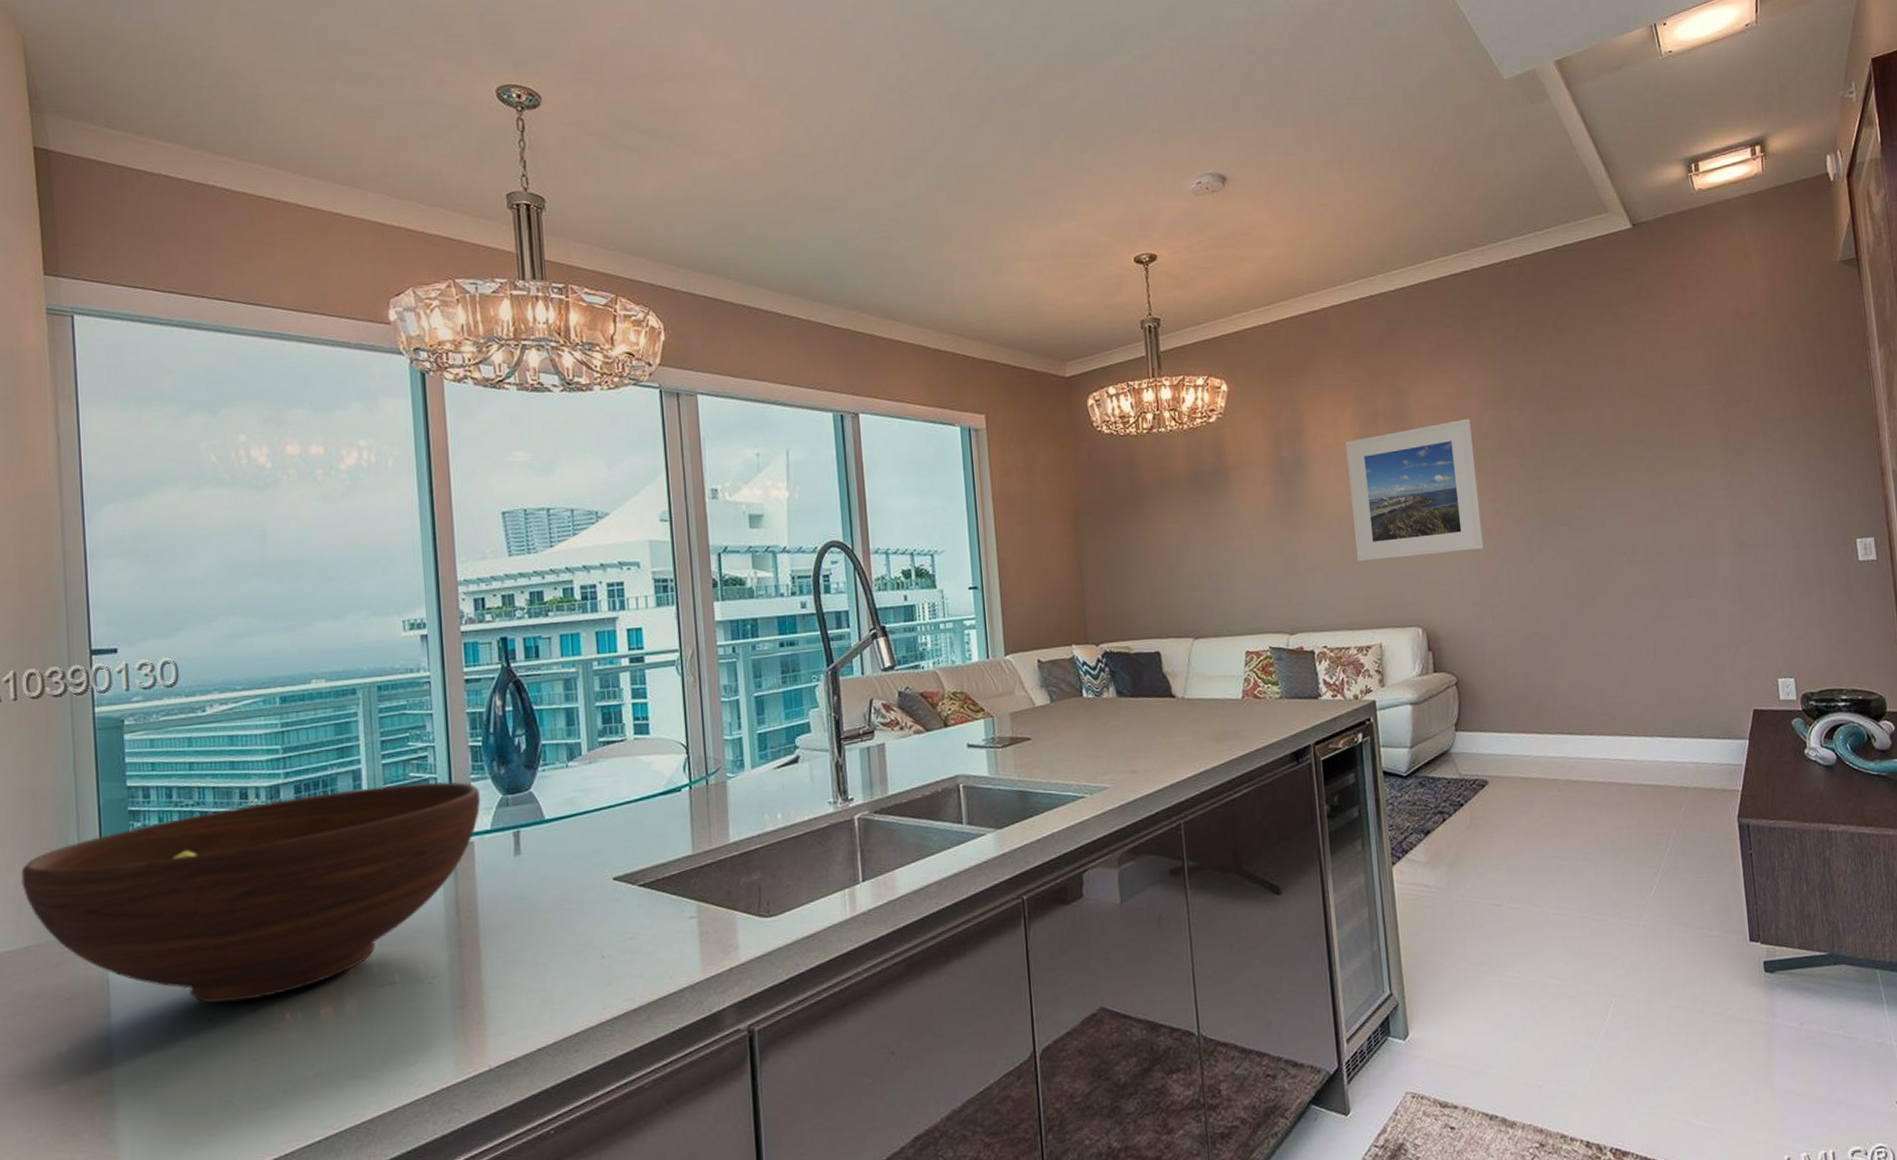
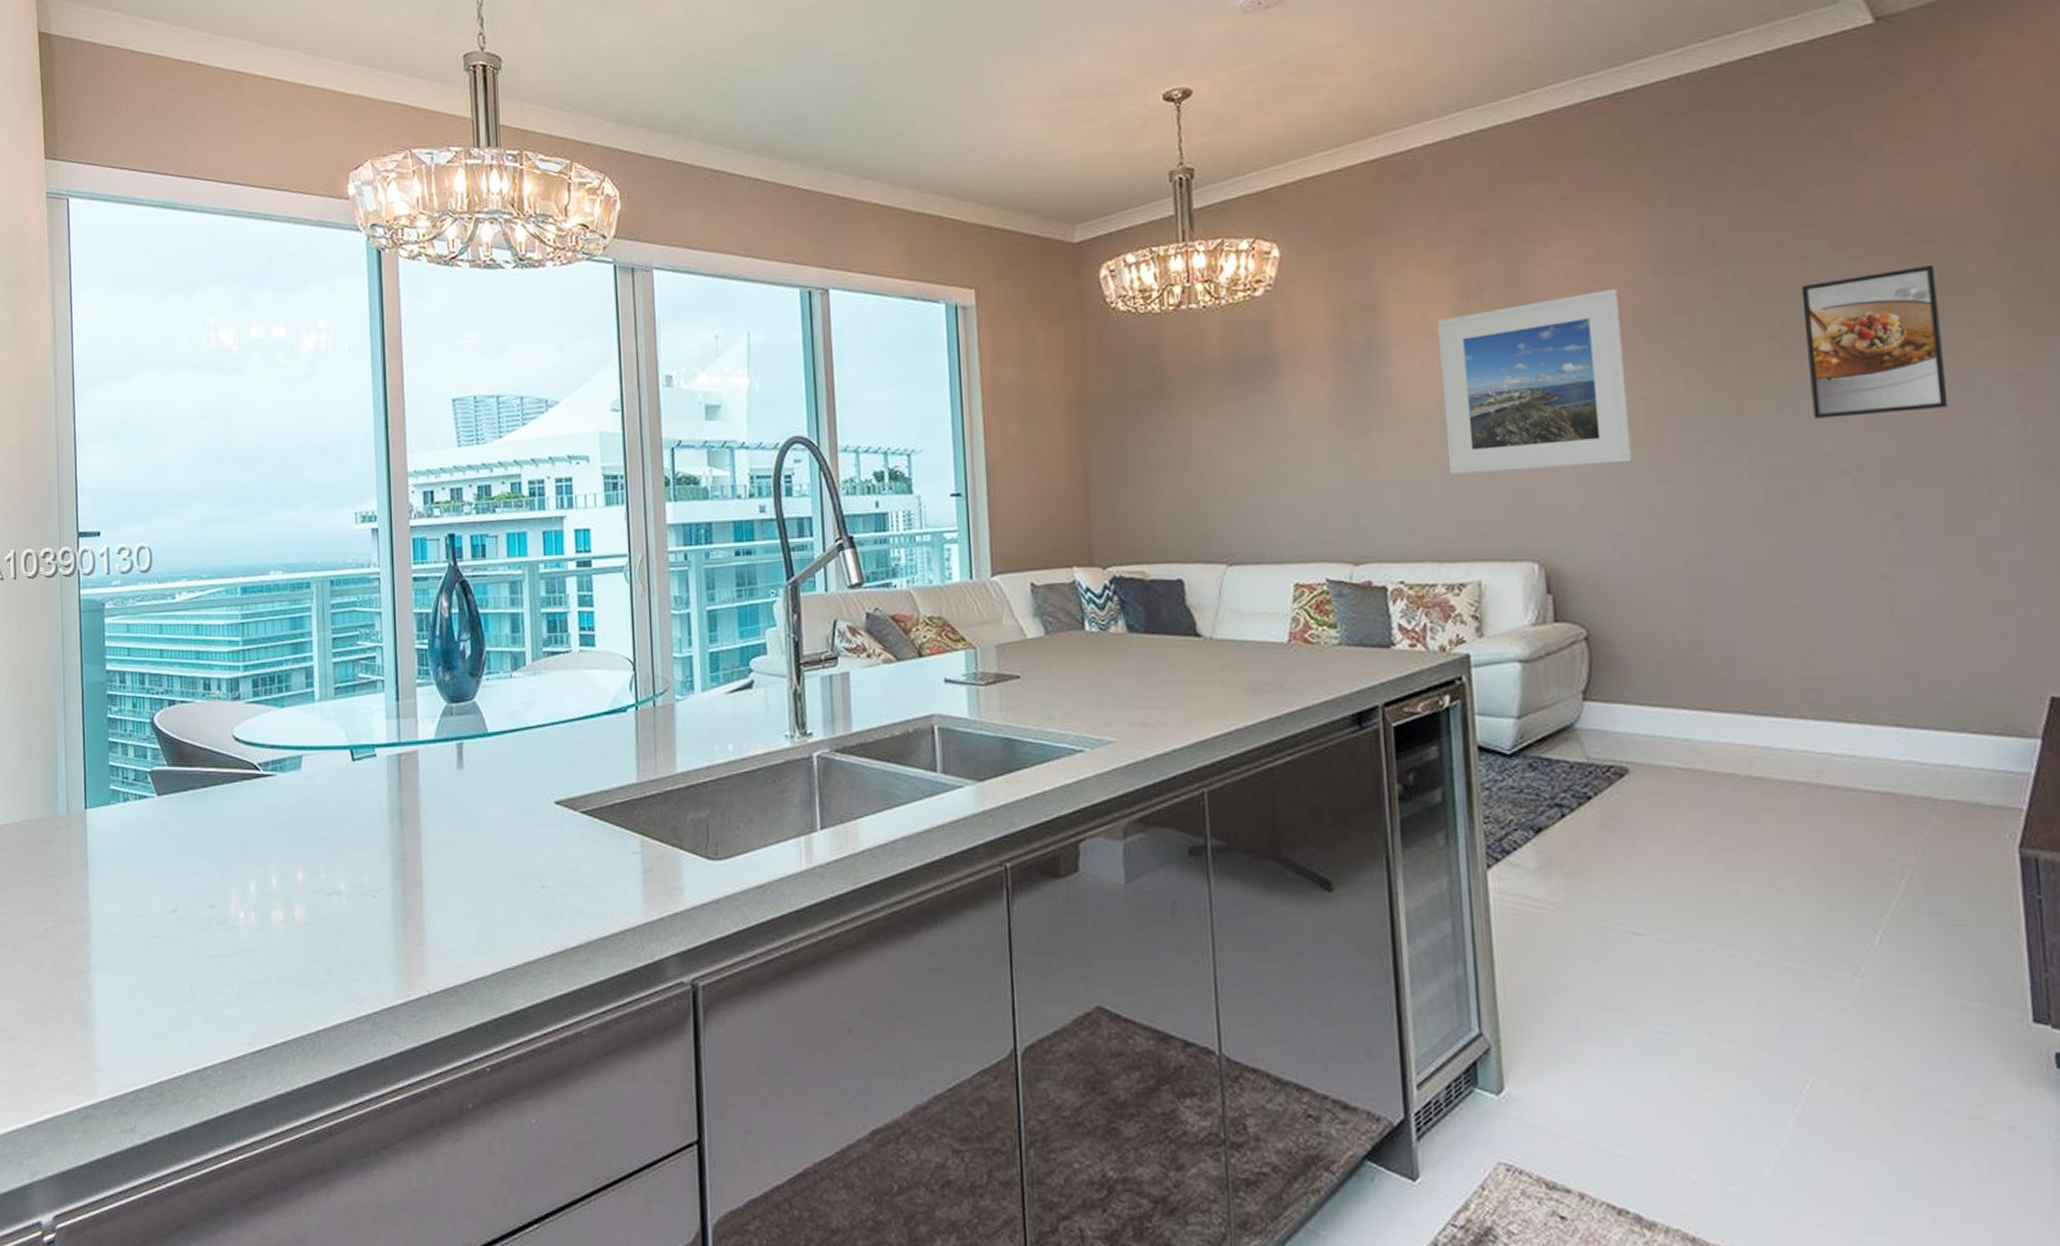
fruit bowl: present [21,782,481,1003] -> none [17,684,426,895]
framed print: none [1591,404,1686,515] -> present [1801,265,1949,419]

